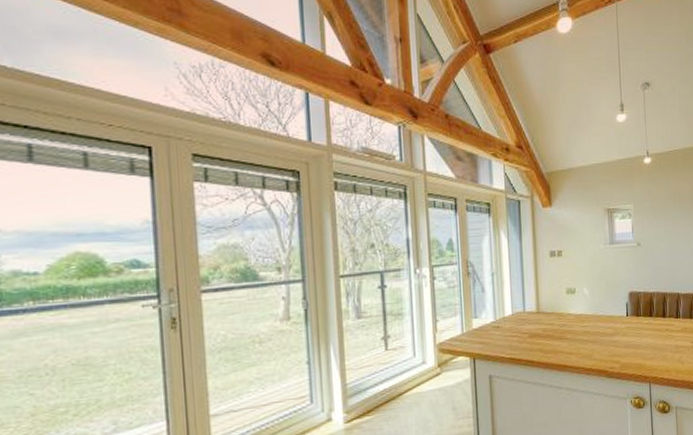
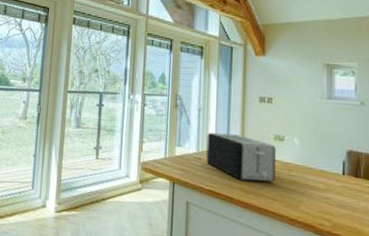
toaster: none [503,294,570,341] -> present [206,132,276,182]

